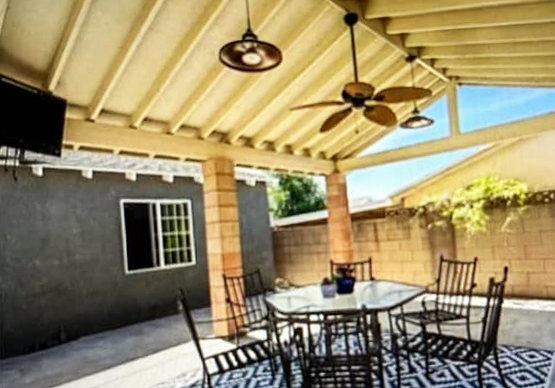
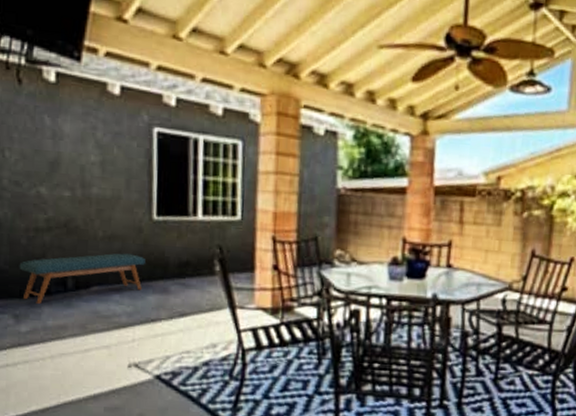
bench: none [22,305,122,358] -> present [19,253,146,305]

